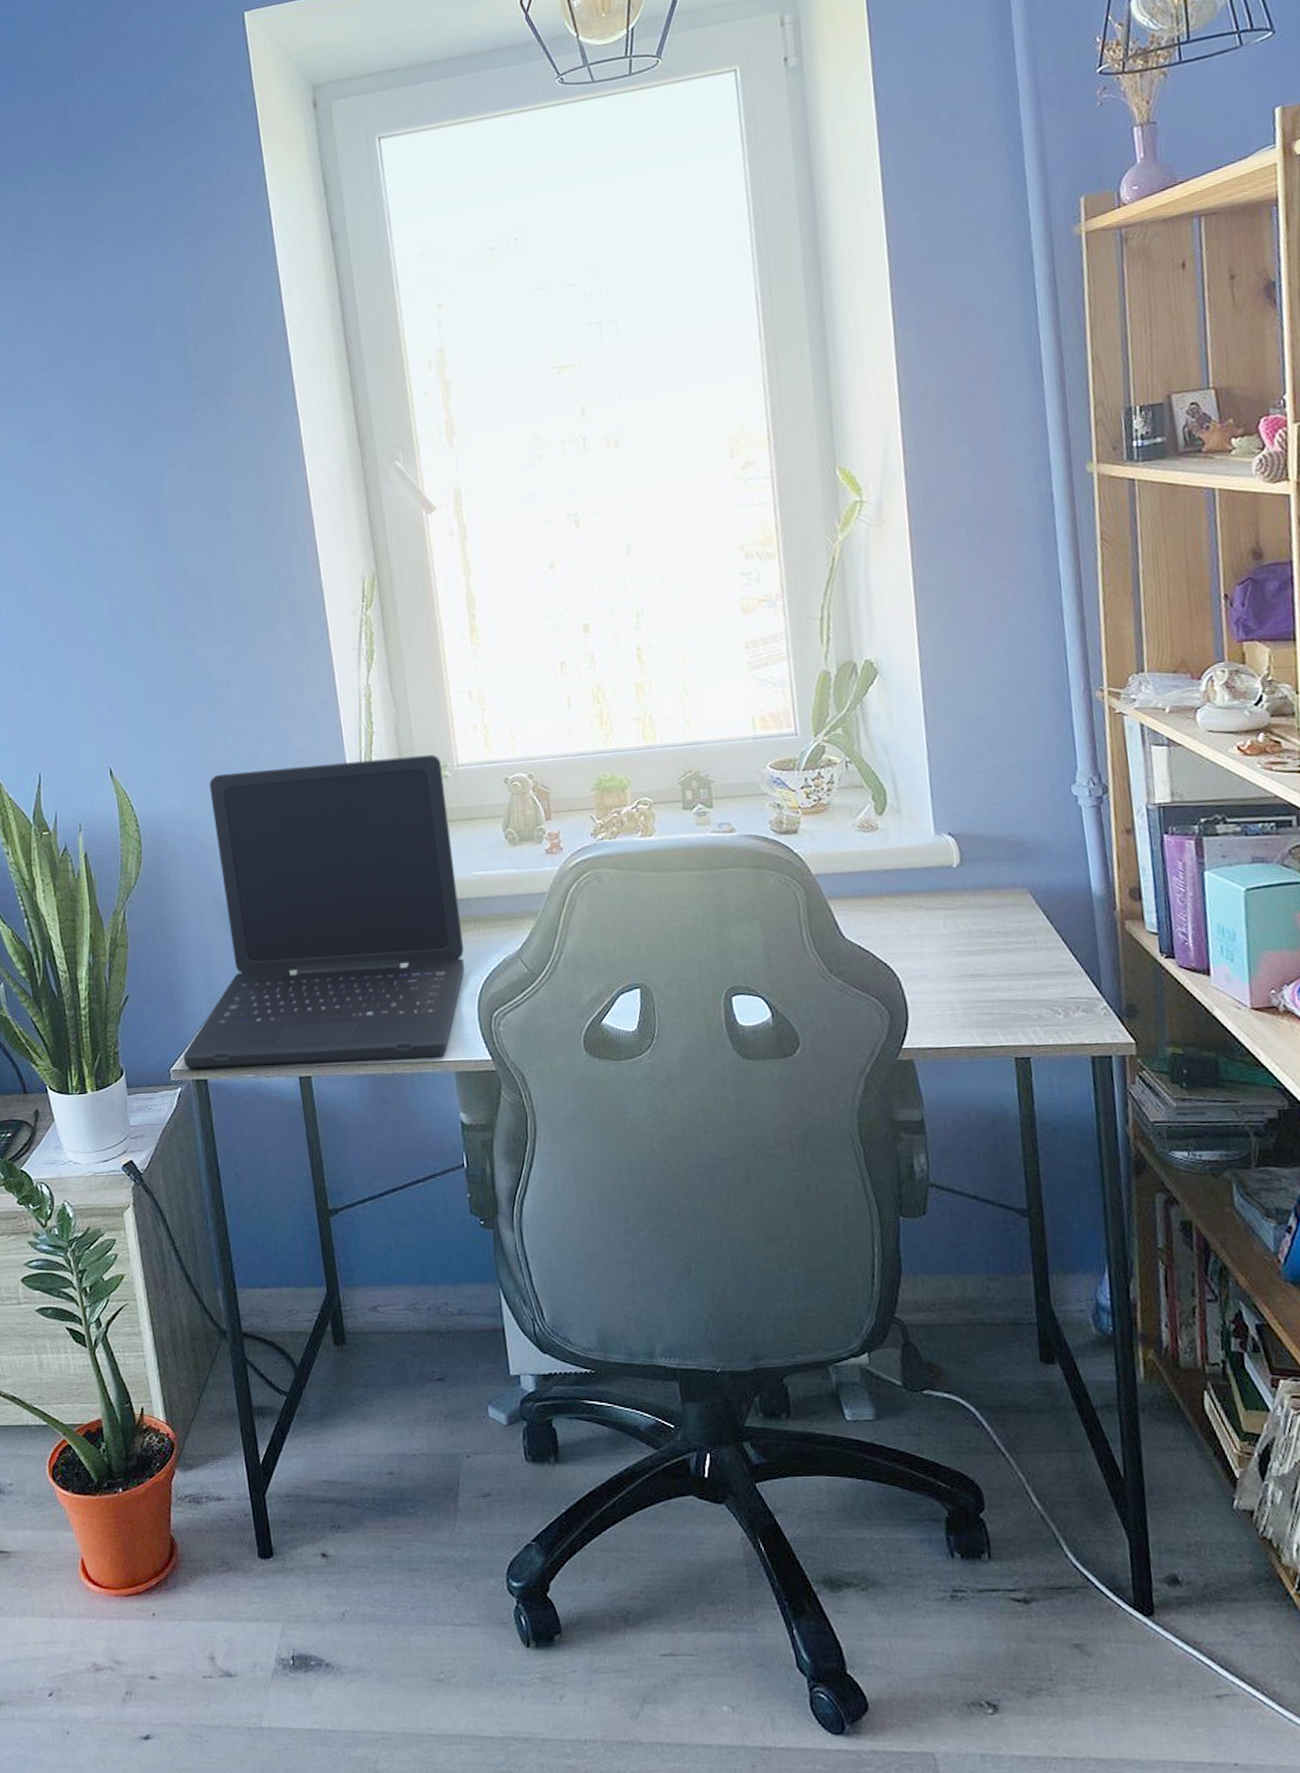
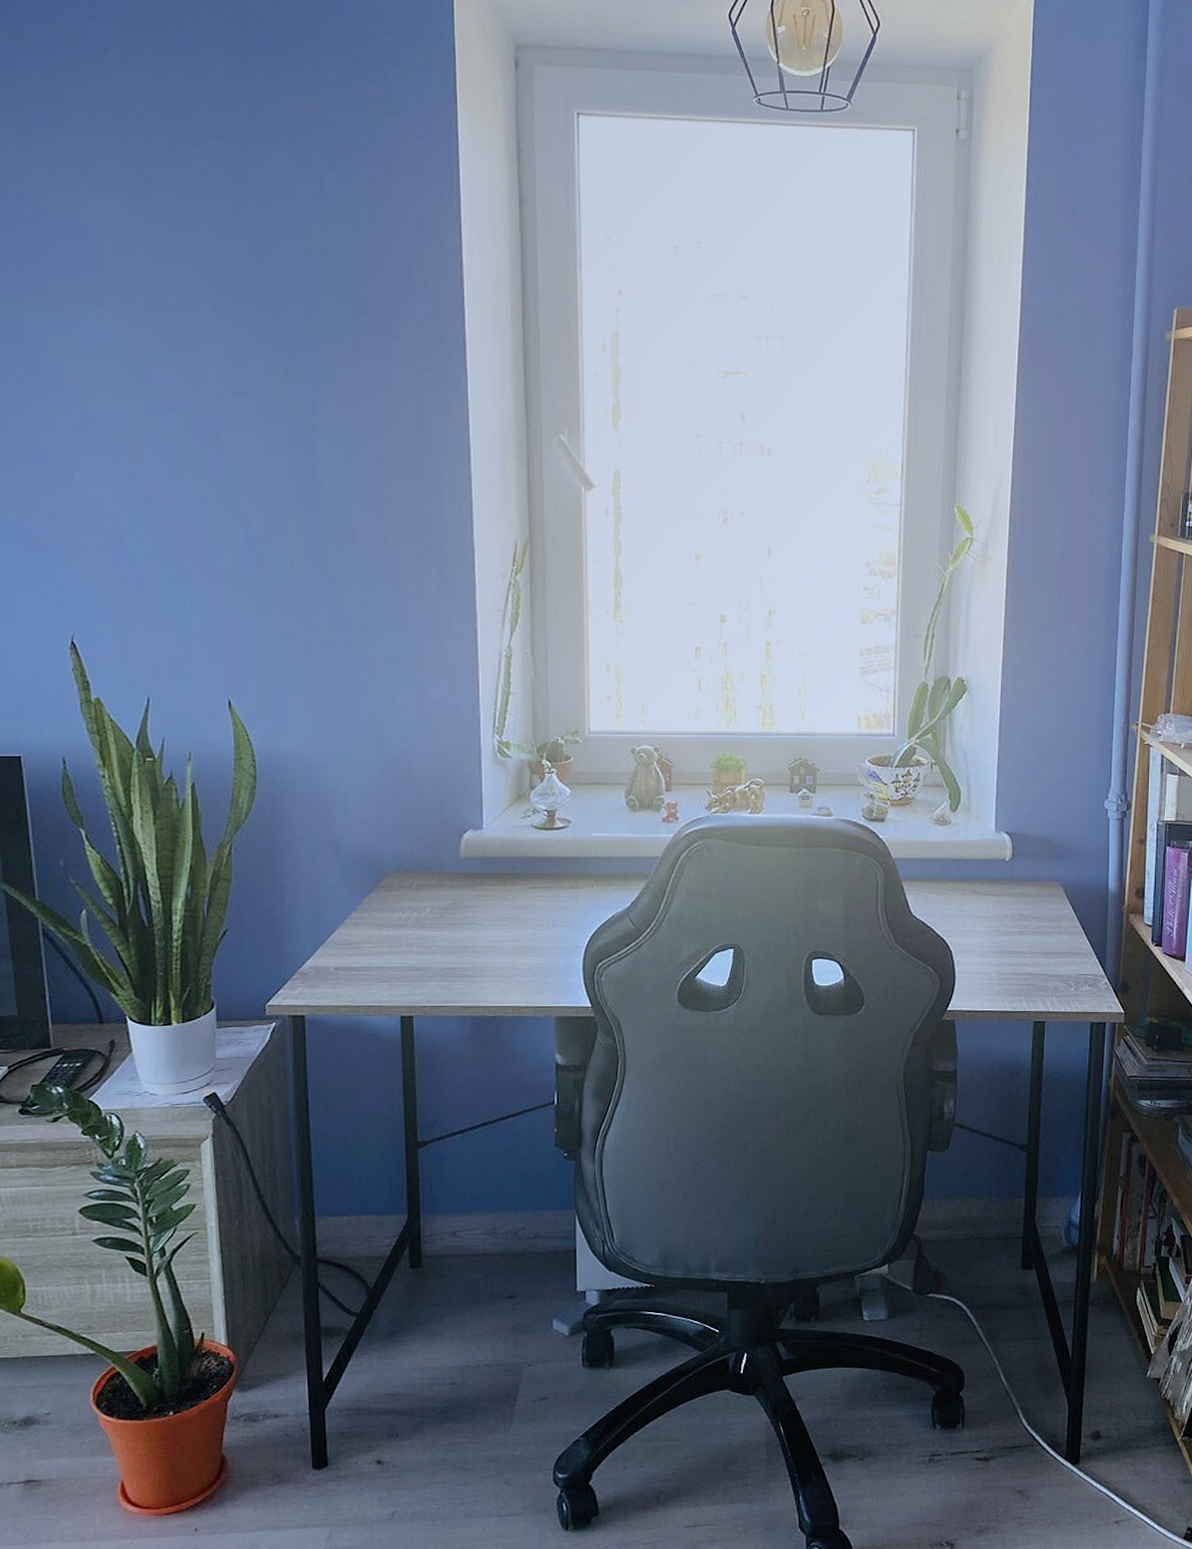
laptop: present [183,754,465,1070] -> none [281,717,577,1006]

